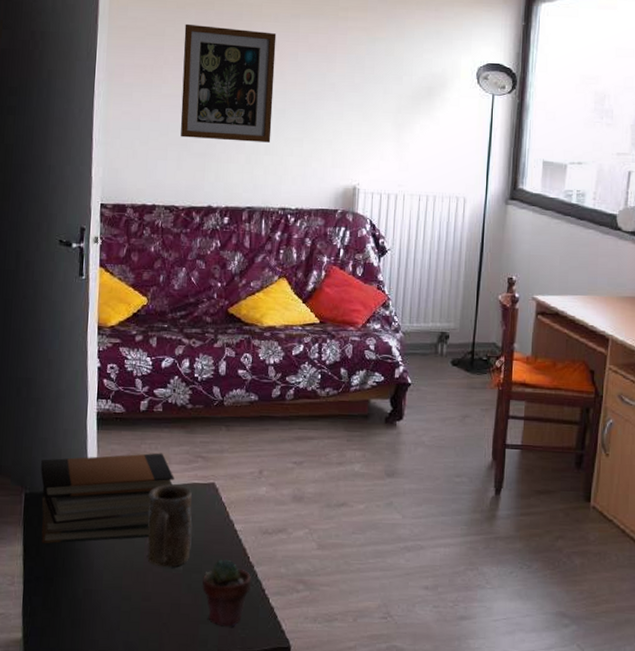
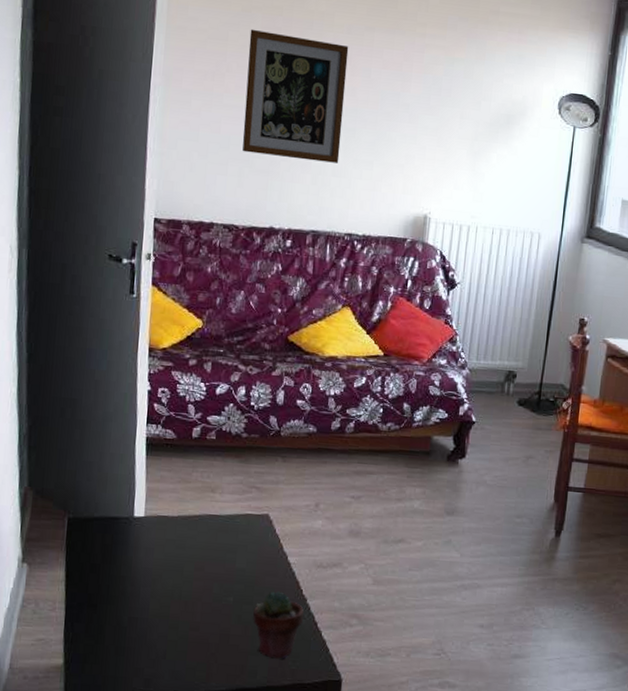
book stack: present [41,453,174,544] -> none [85,481,227,570]
mug: present [147,484,193,568] -> none [196,514,245,598]

